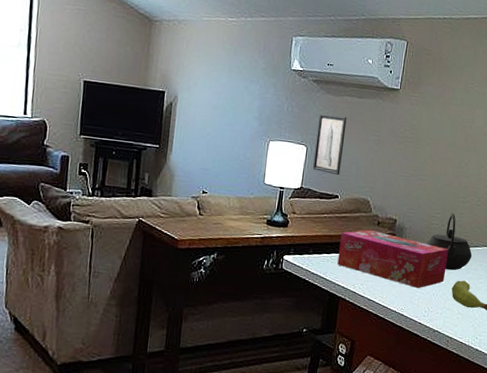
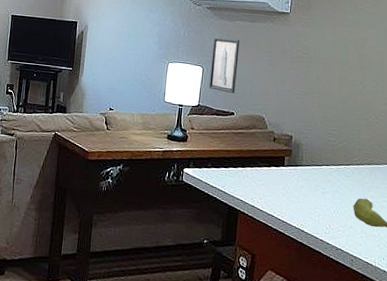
tissue box: present [337,229,449,289] -> none [235,145,348,205]
kettle: present [425,213,472,271] -> none [323,130,373,188]

